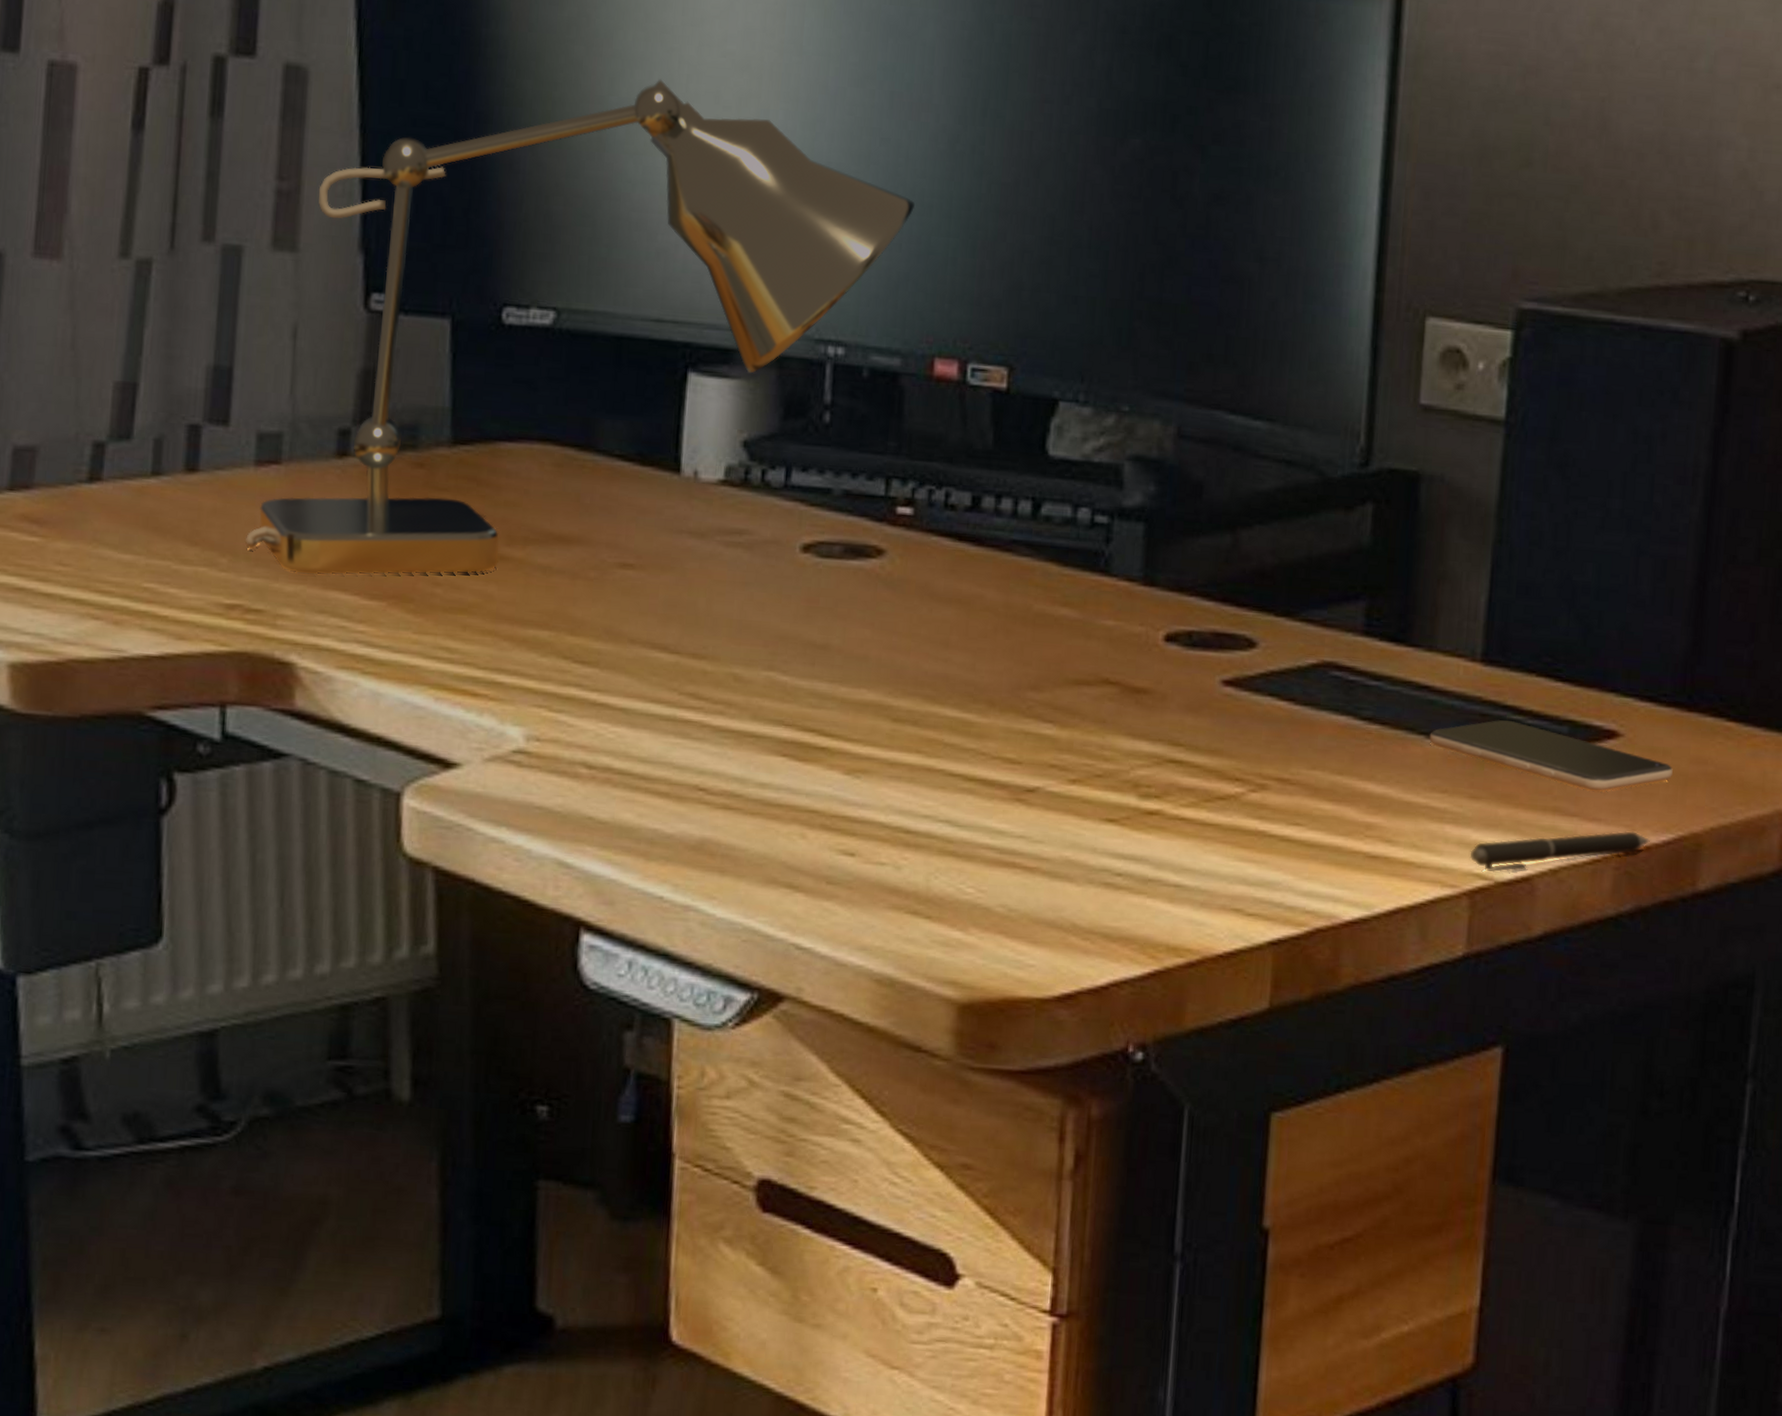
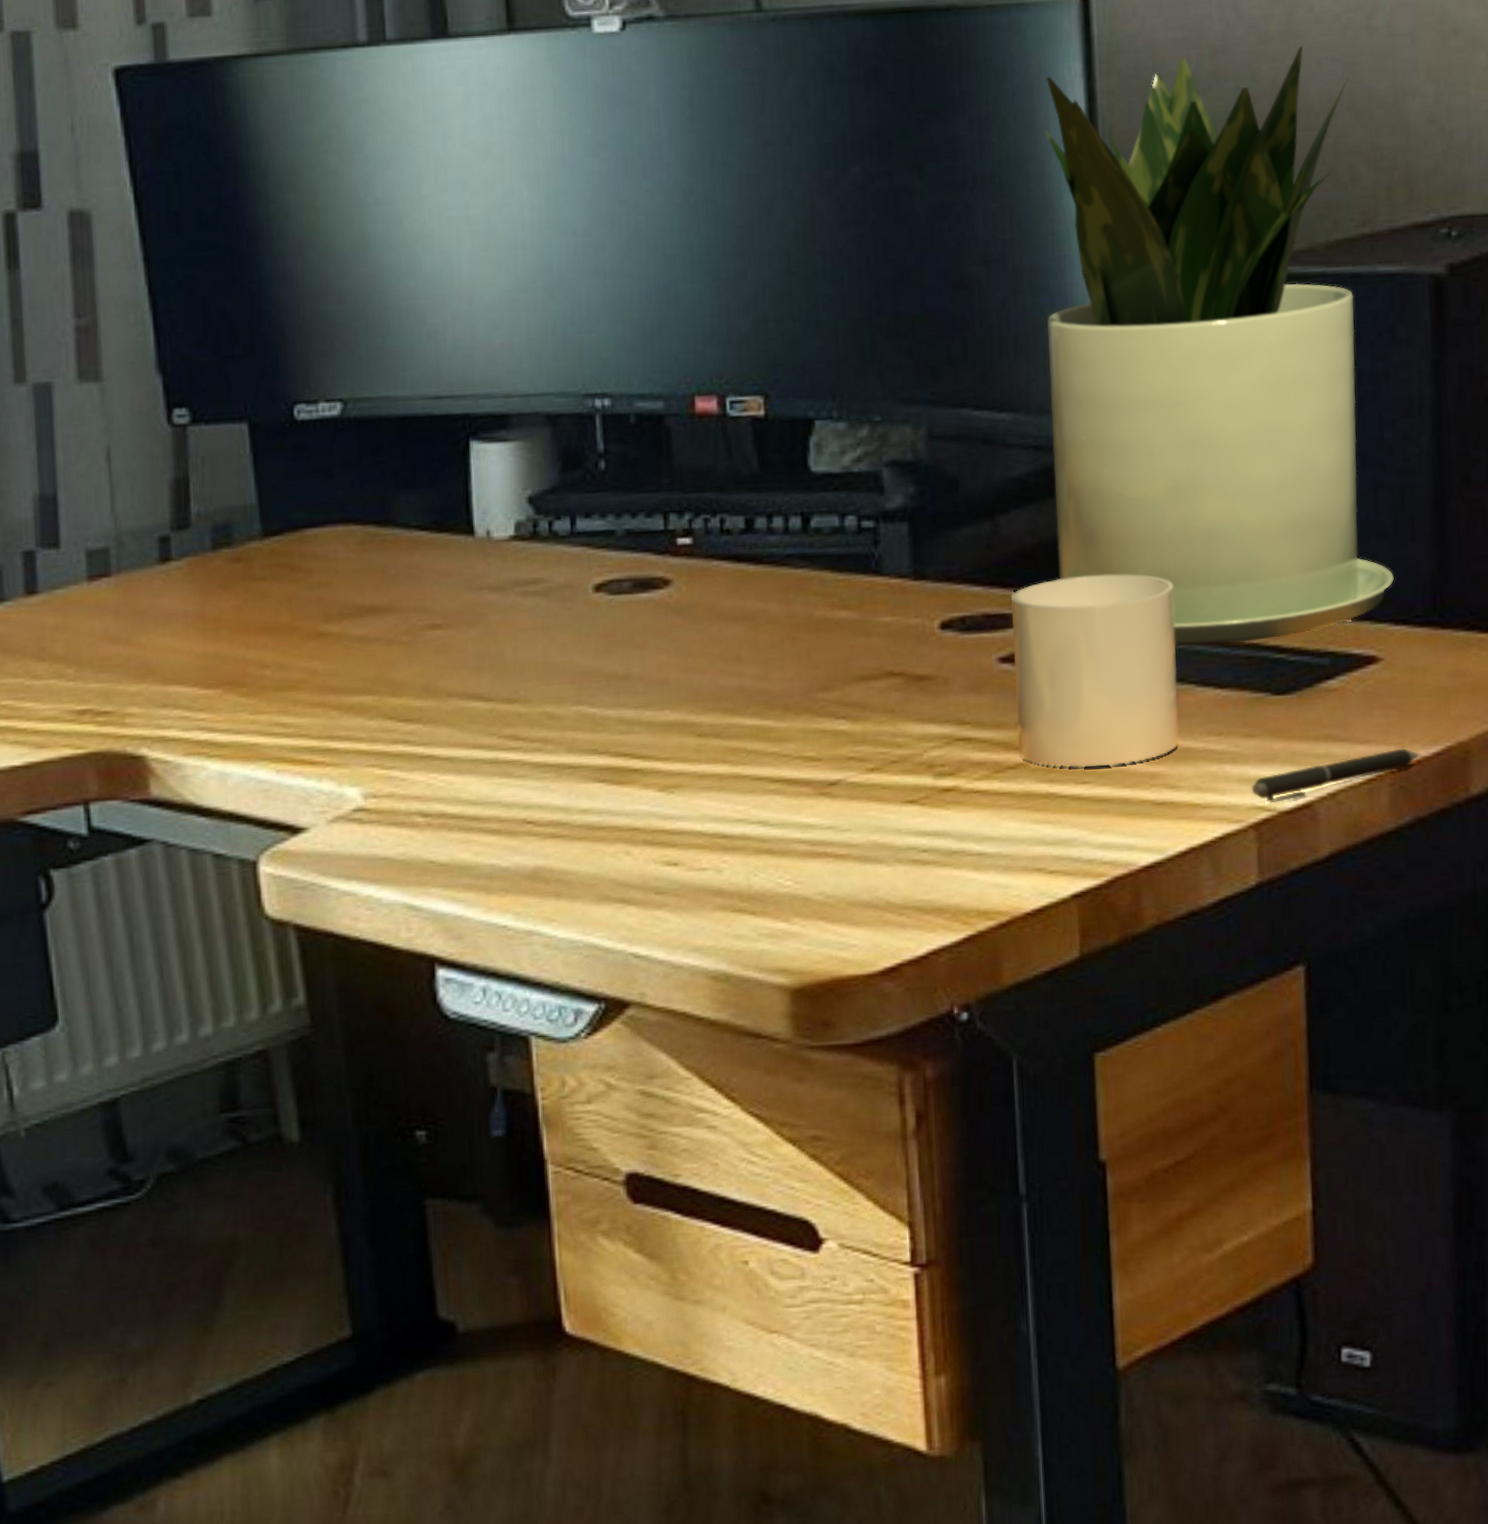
desk lamp: present [244,79,915,575] -> none [87,175,659,674]
mug: none [1230,605,1415,811] -> present [1010,574,1179,768]
planter: none [1291,72,1663,698] -> present [1044,46,1394,646]
smartphone: present [1429,720,1673,792] -> none [1199,660,1434,715]

